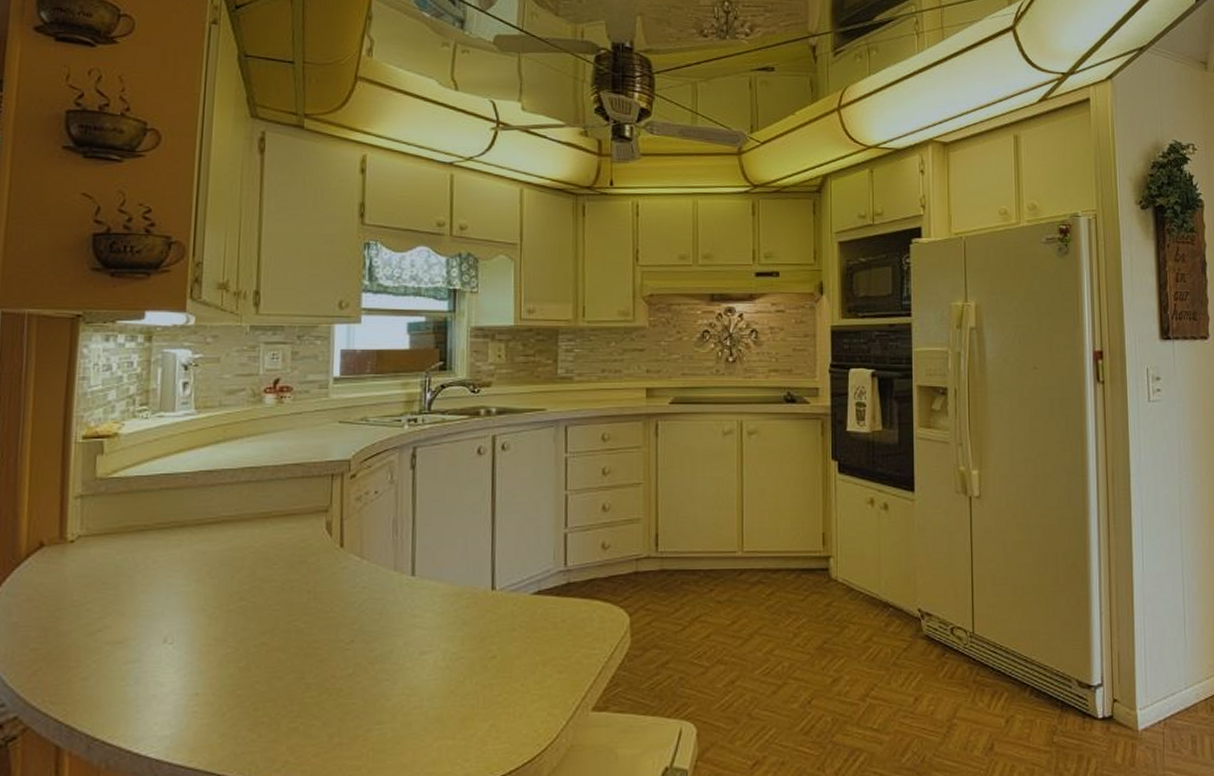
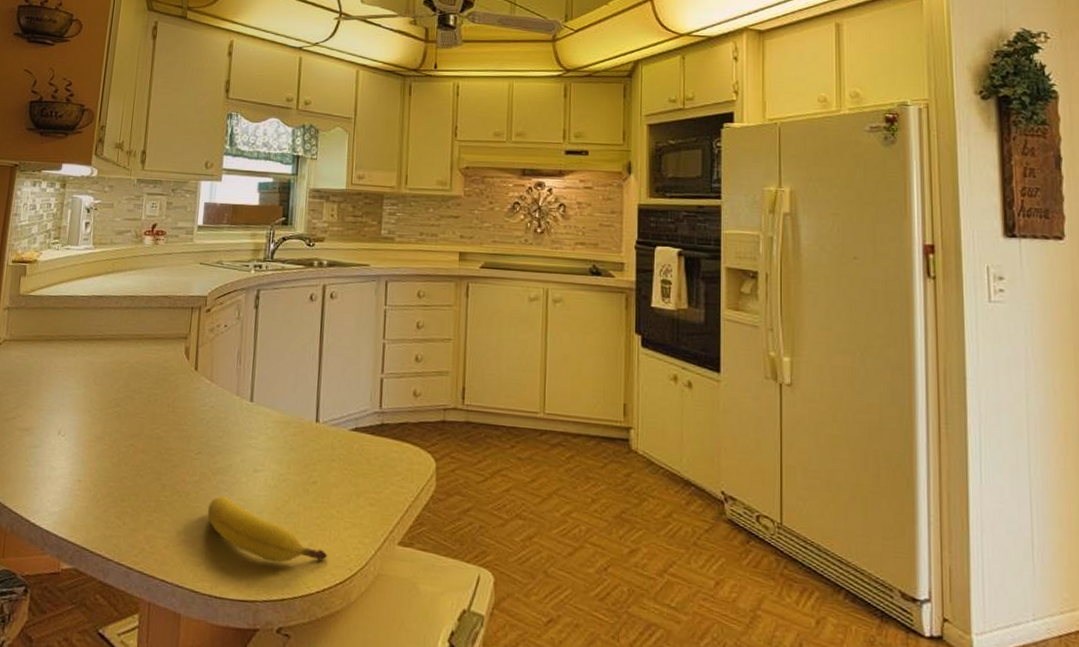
fruit: none [366,688,513,751] -> present [208,496,328,563]

